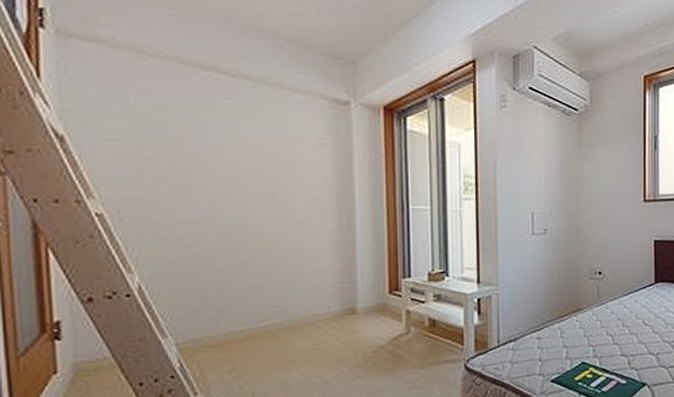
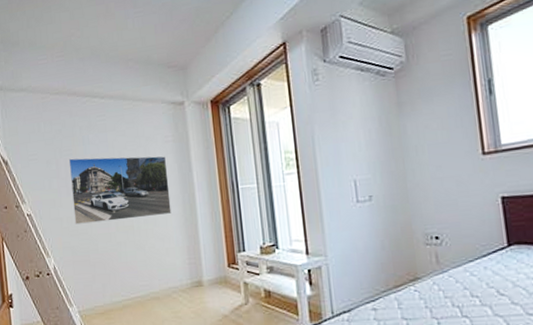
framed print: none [173,146,323,233] -> present [68,156,172,225]

